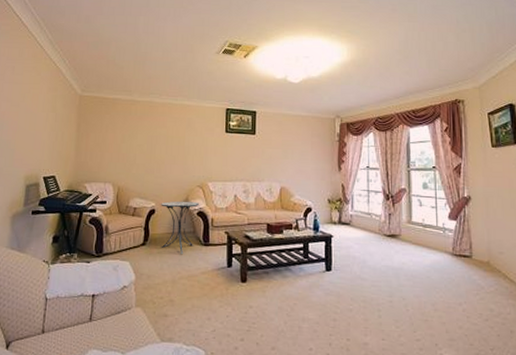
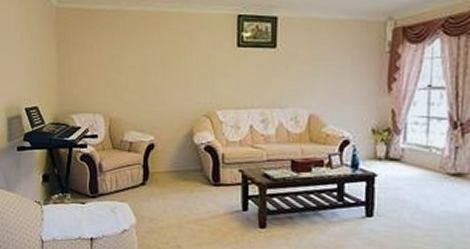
side table: present [161,201,199,254] -> none [161,133,206,195]

